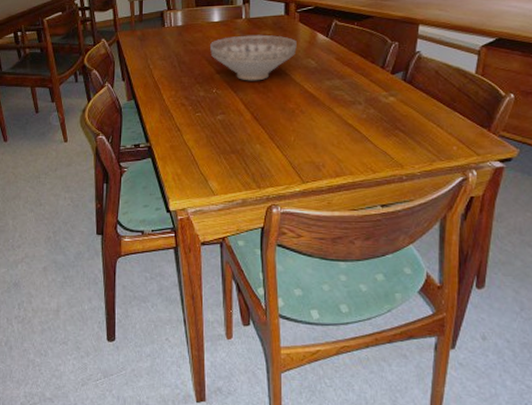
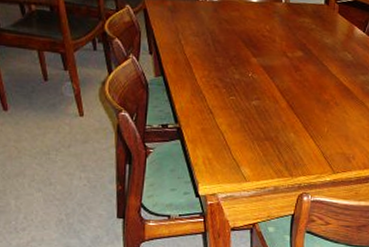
decorative bowl: present [210,34,297,81] -> none [247,20,335,69]

